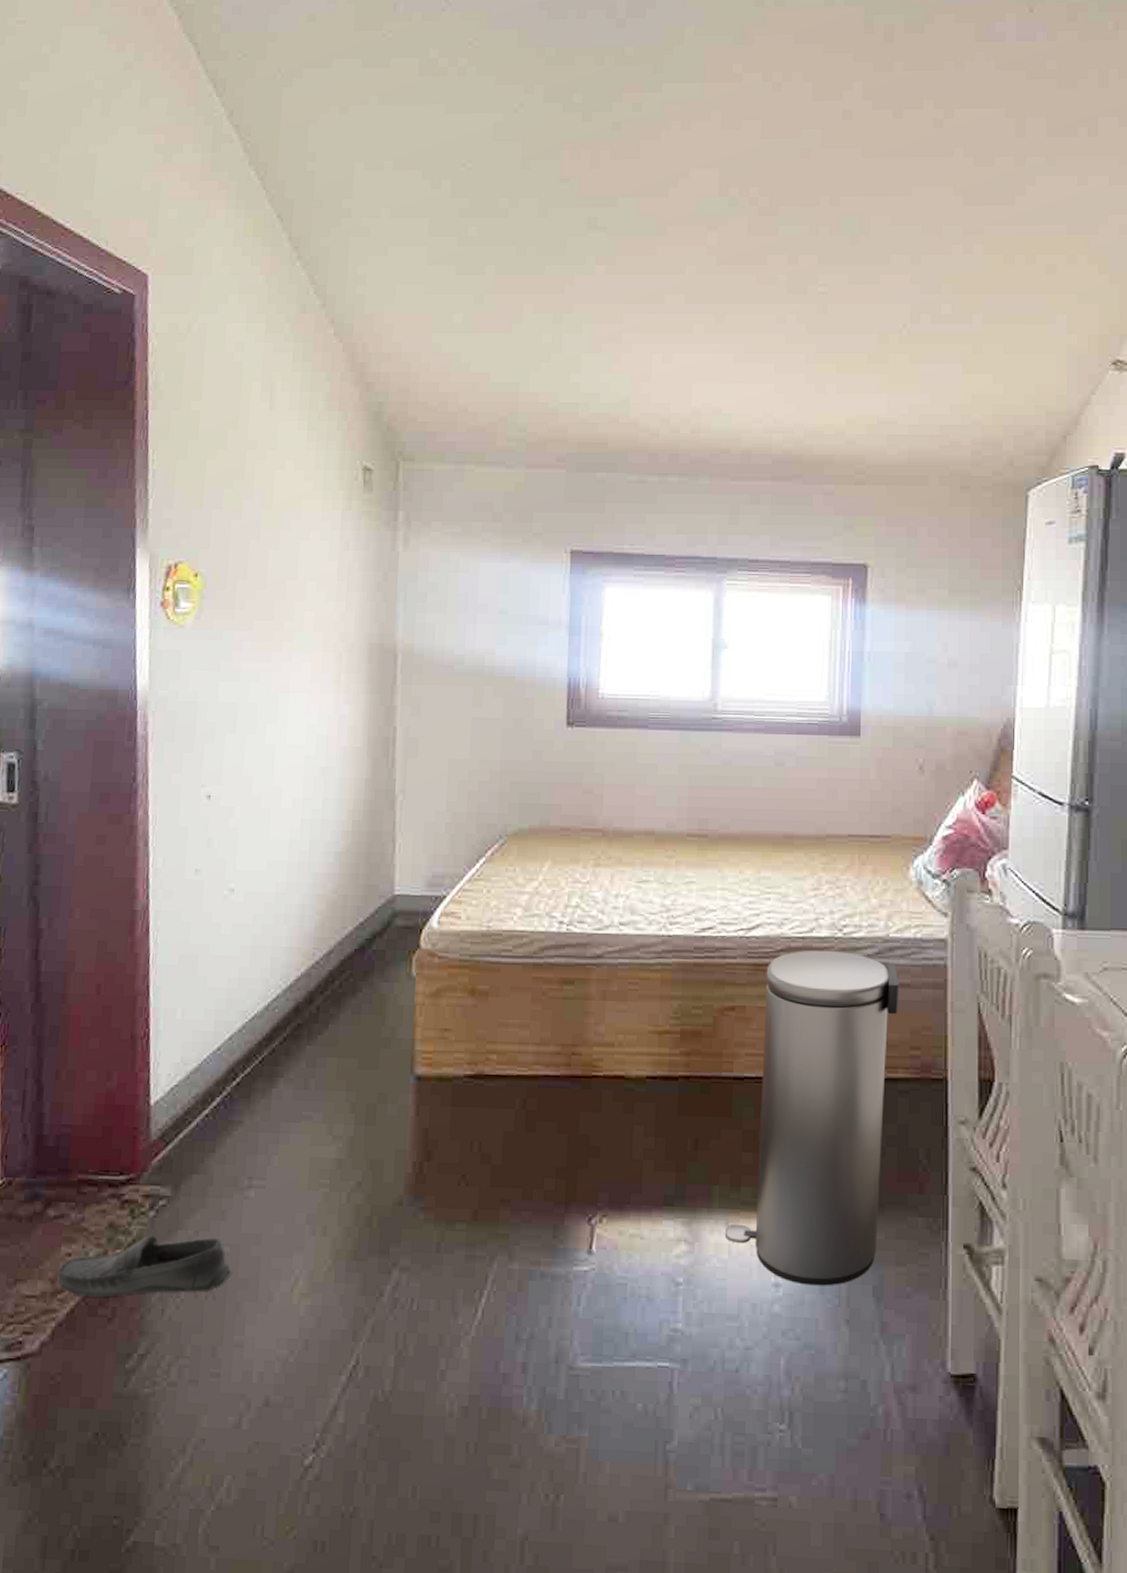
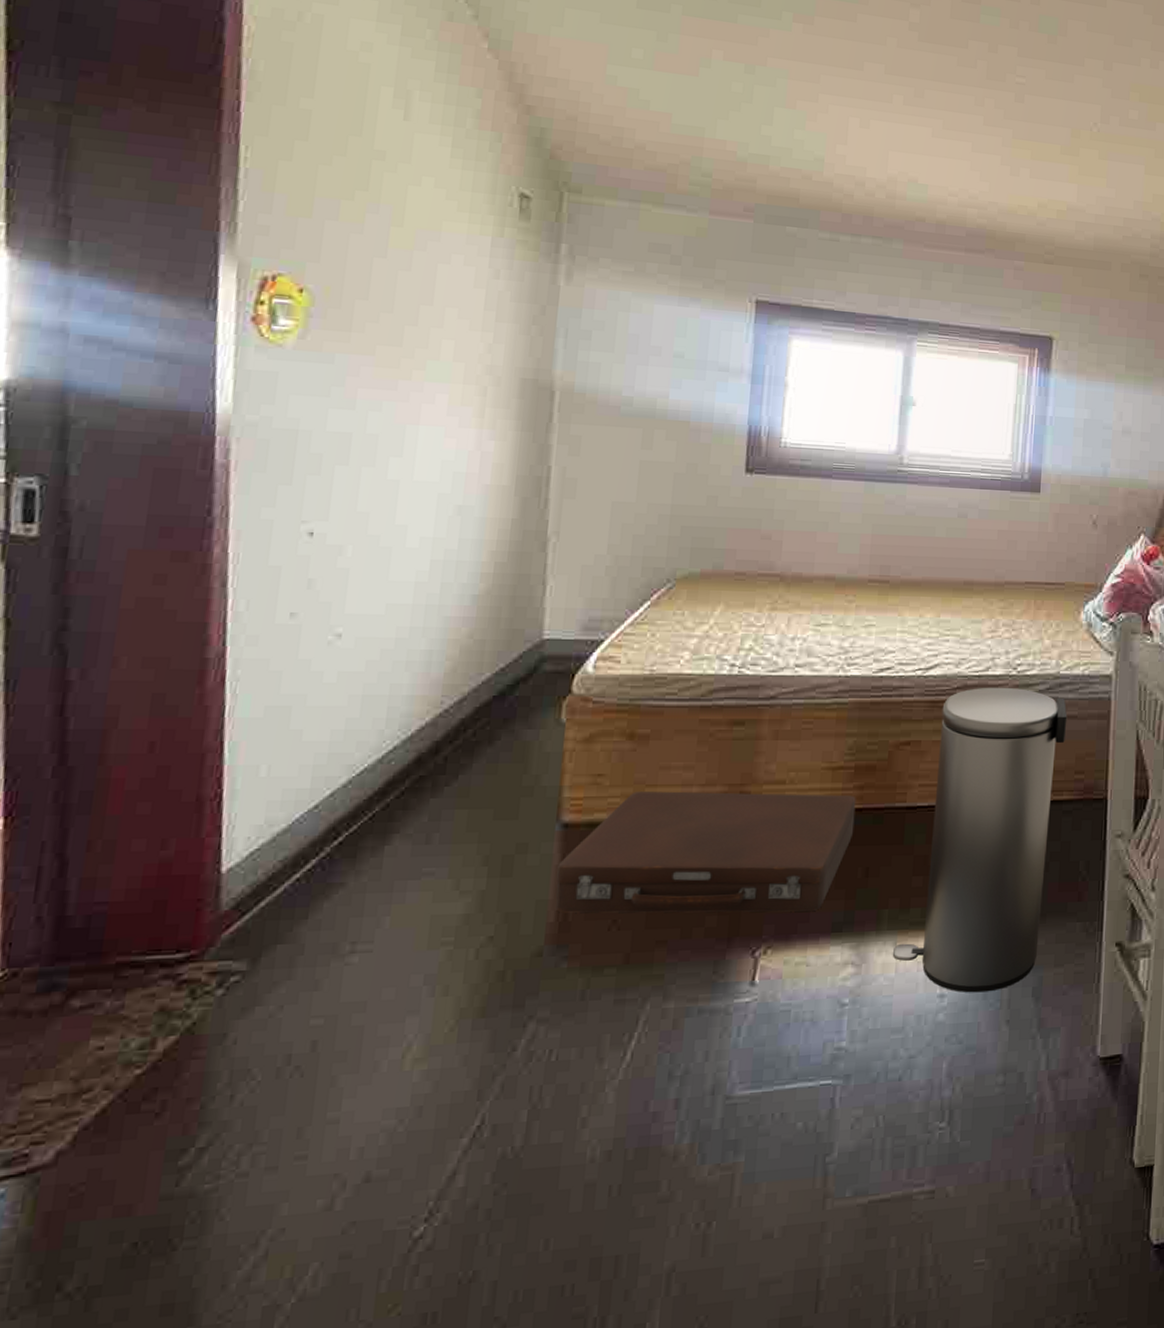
shoe: present [57,1234,233,1297] -> none [82,1010,328,1093]
briefcase: none [412,1048,683,1181] -> present [555,791,856,913]

